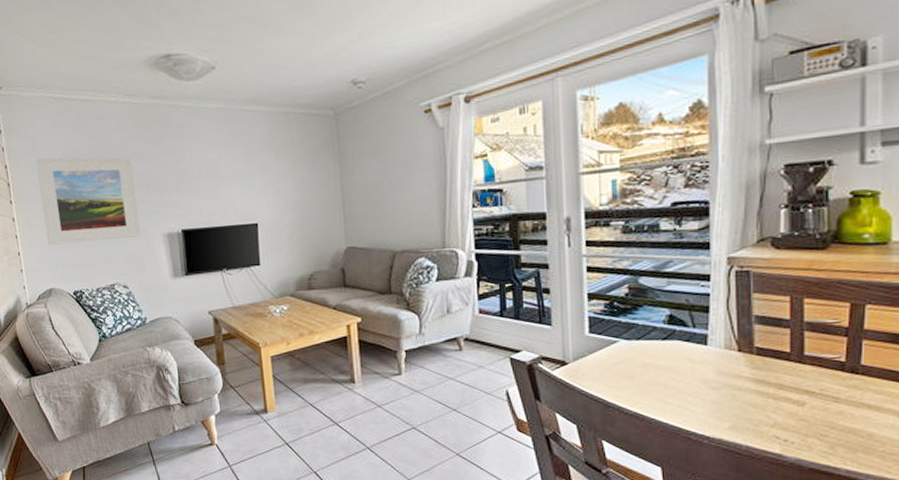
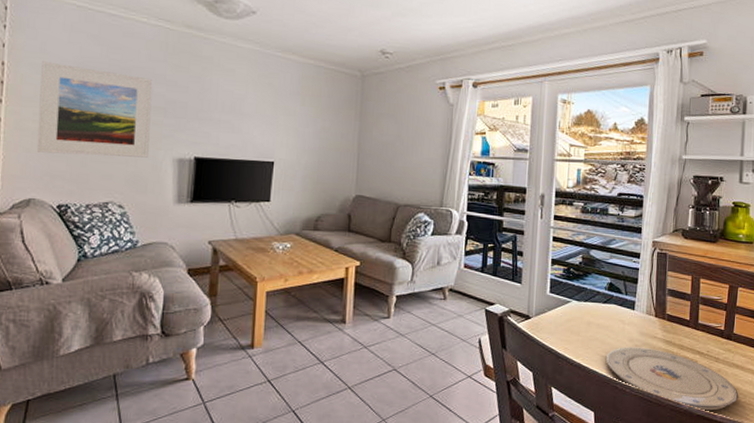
plate: none [673,389,874,463] -> present [606,347,739,411]

